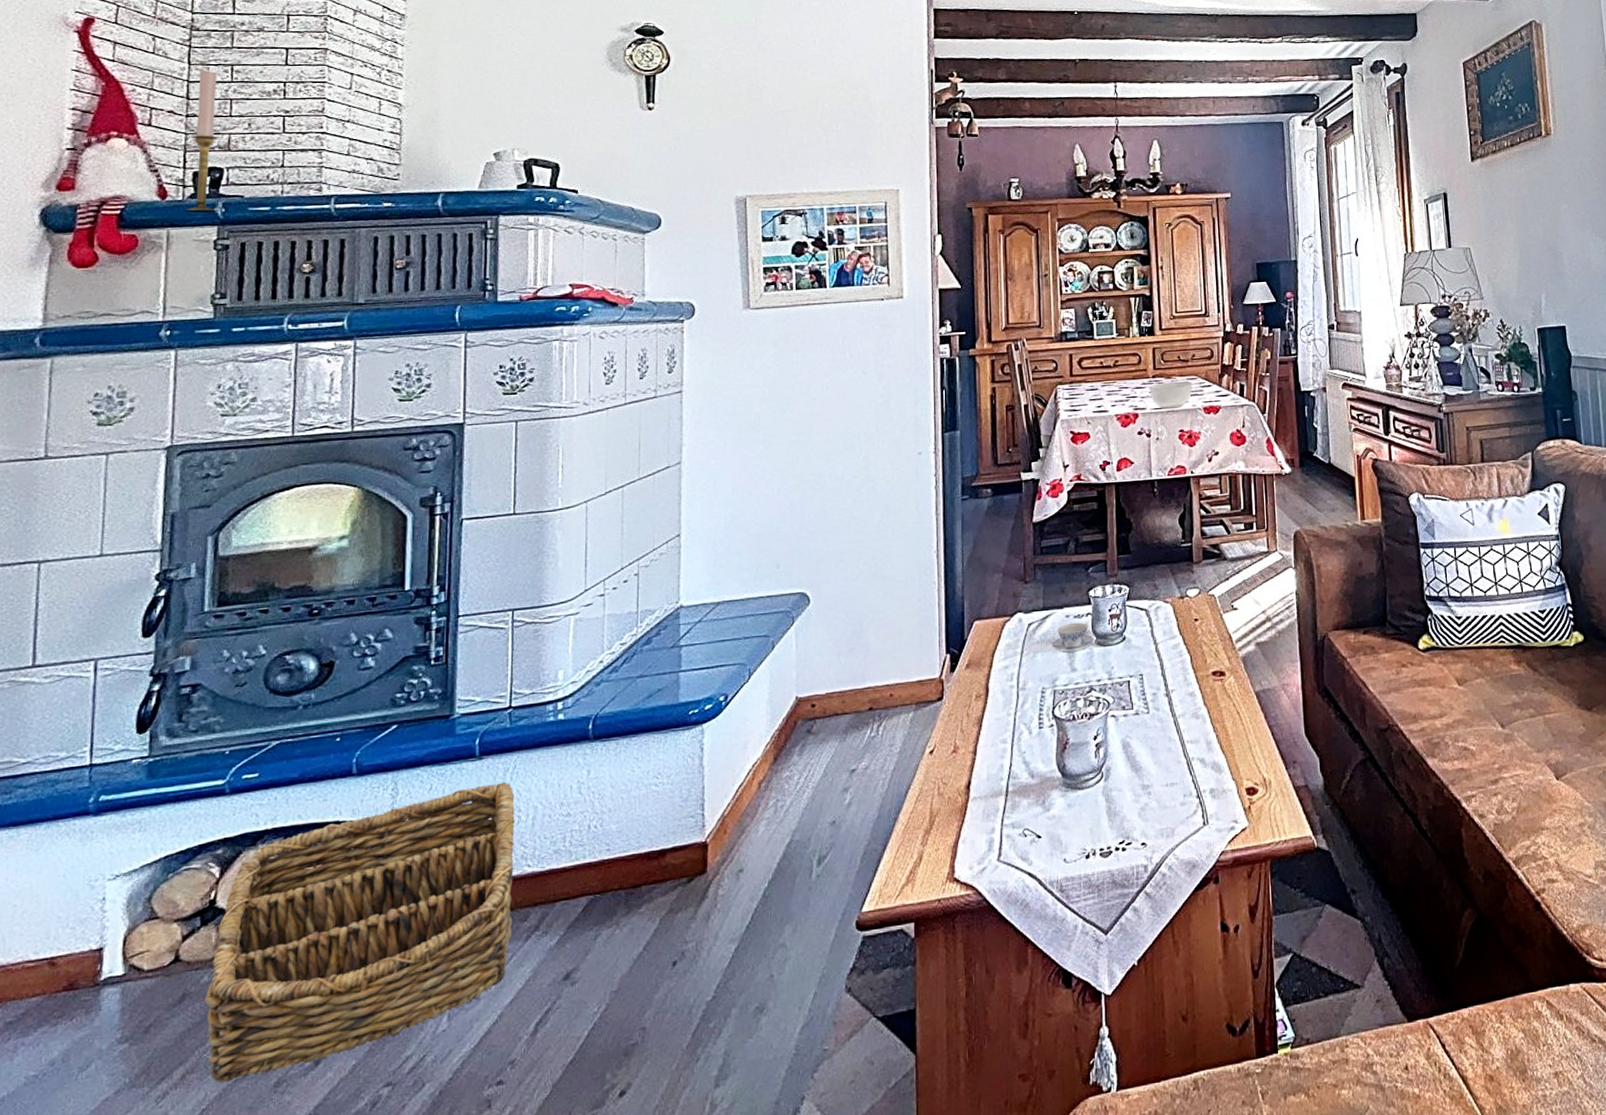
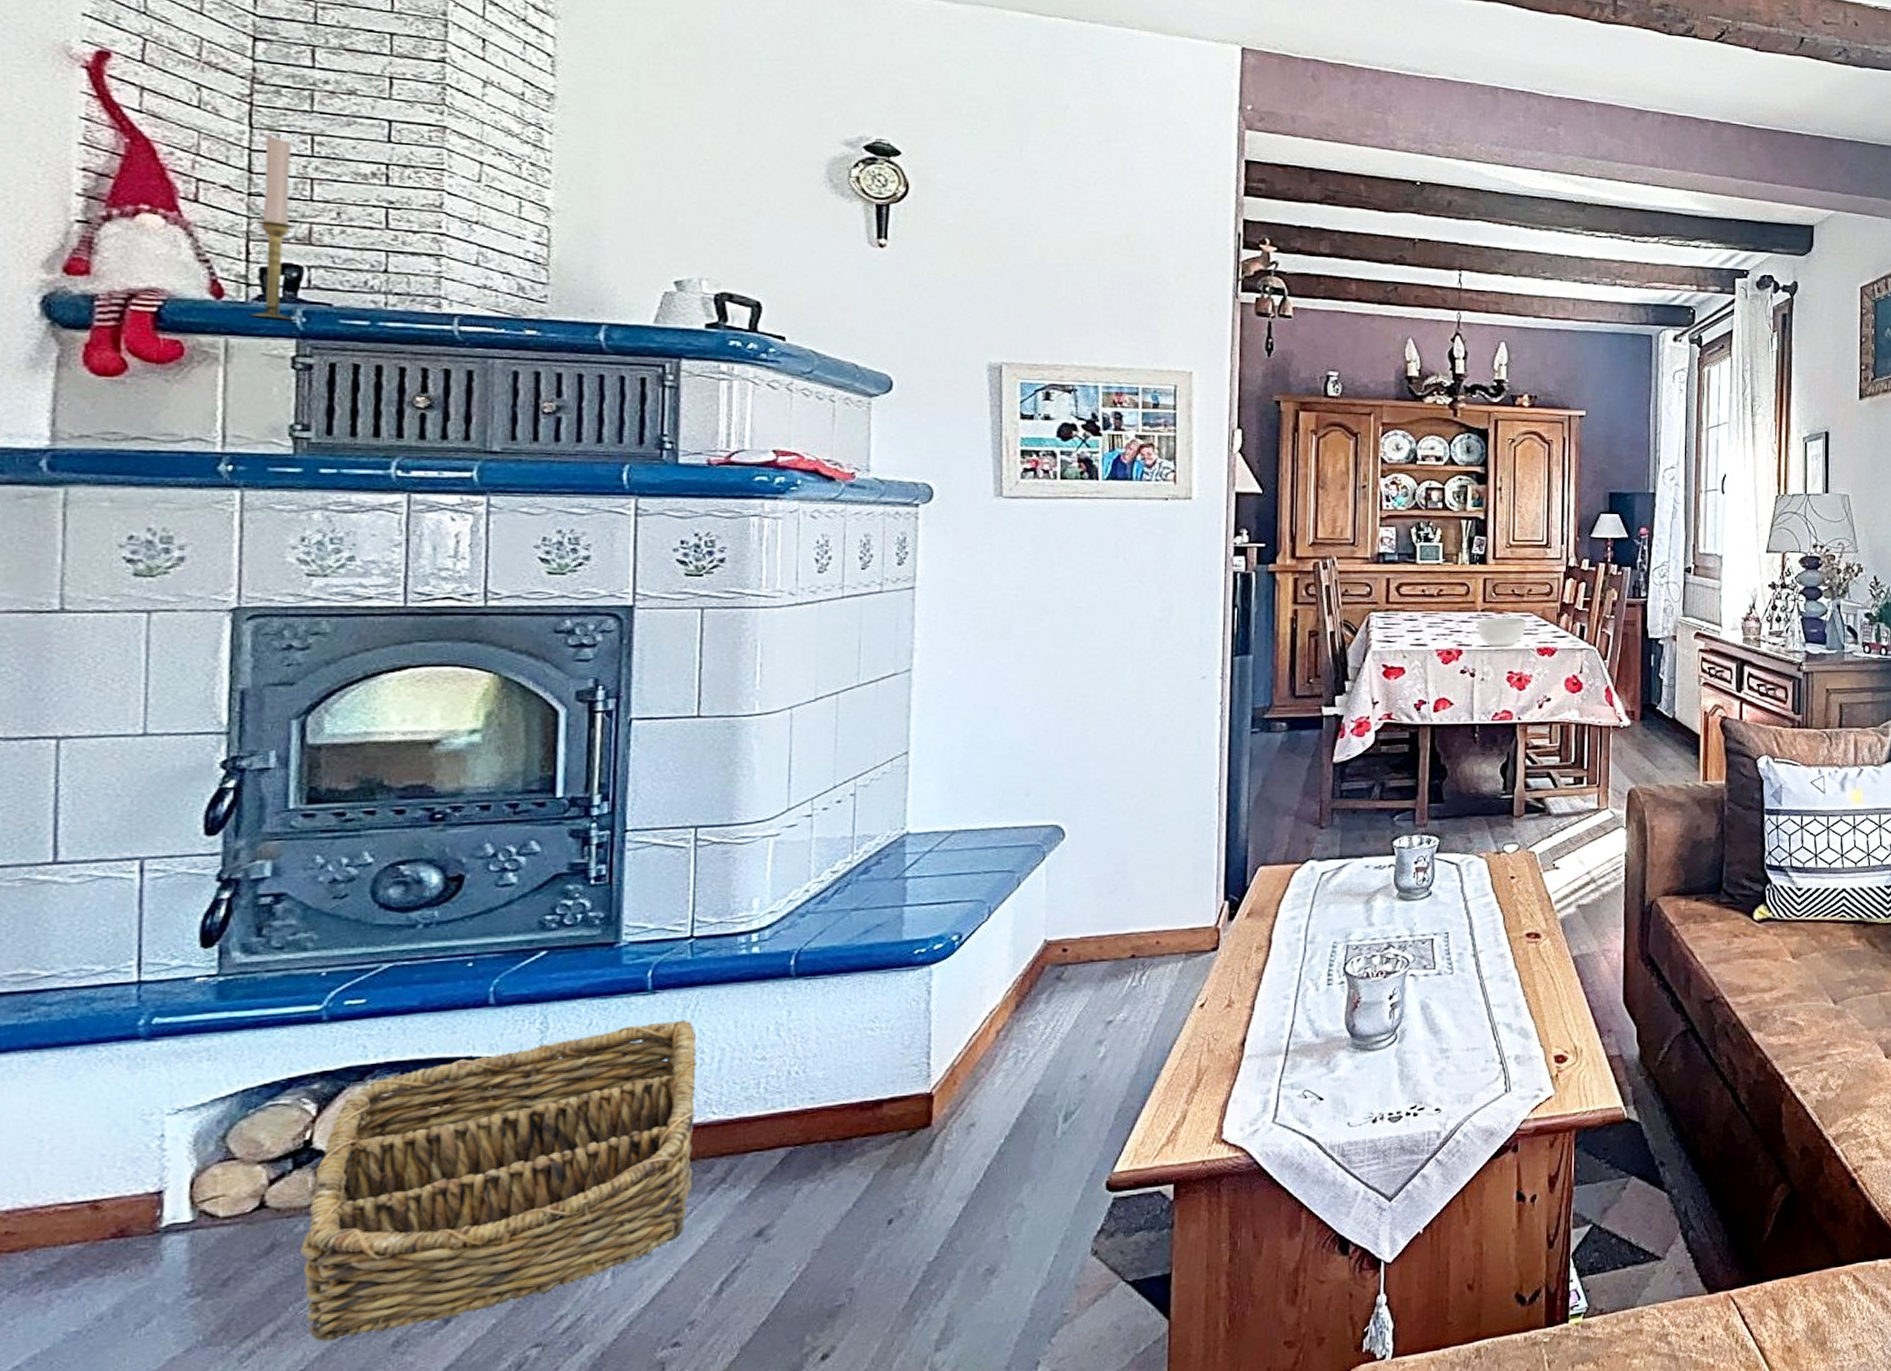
teacup: present [1052,622,1094,653] -> none [1348,873,1396,906]

